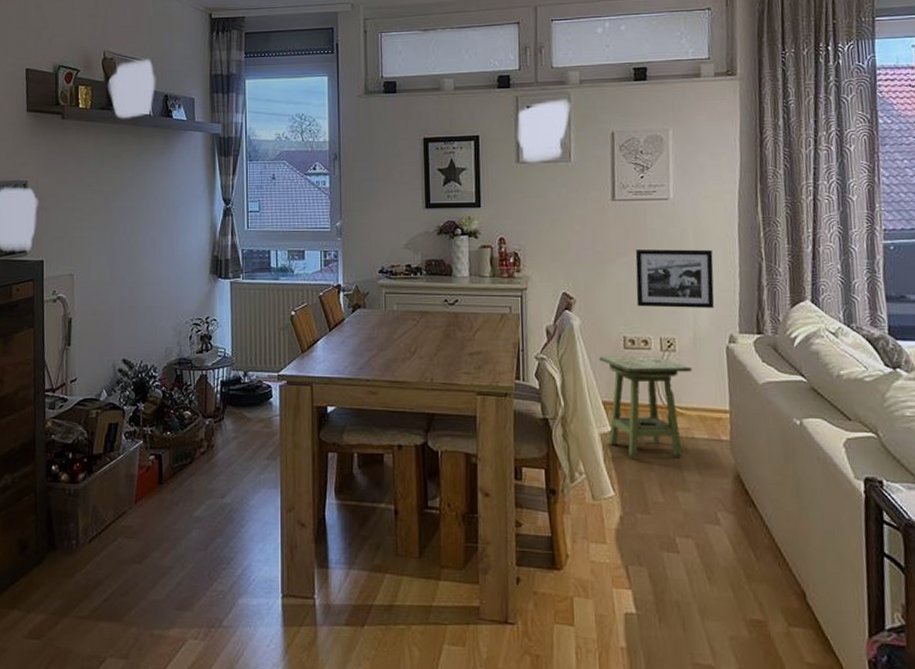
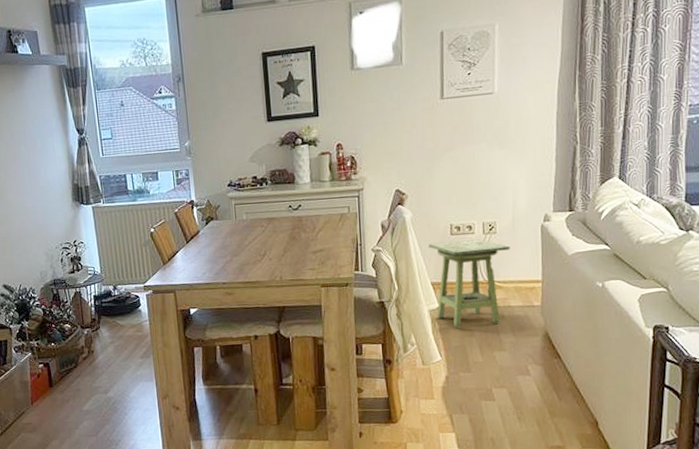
picture frame: present [635,249,715,308] -> none [462,138,533,196]

